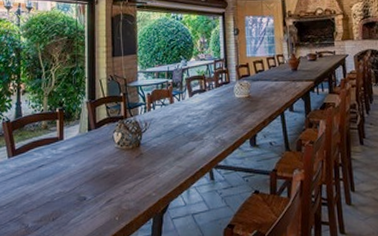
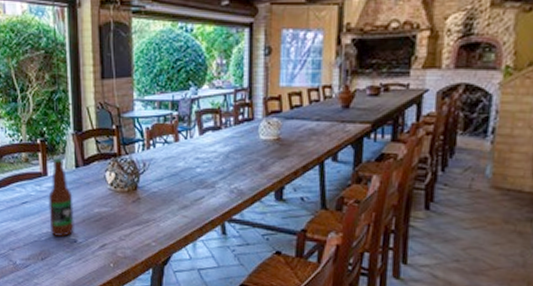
bottle: none [62,124,86,195] -> present [48,158,76,237]

